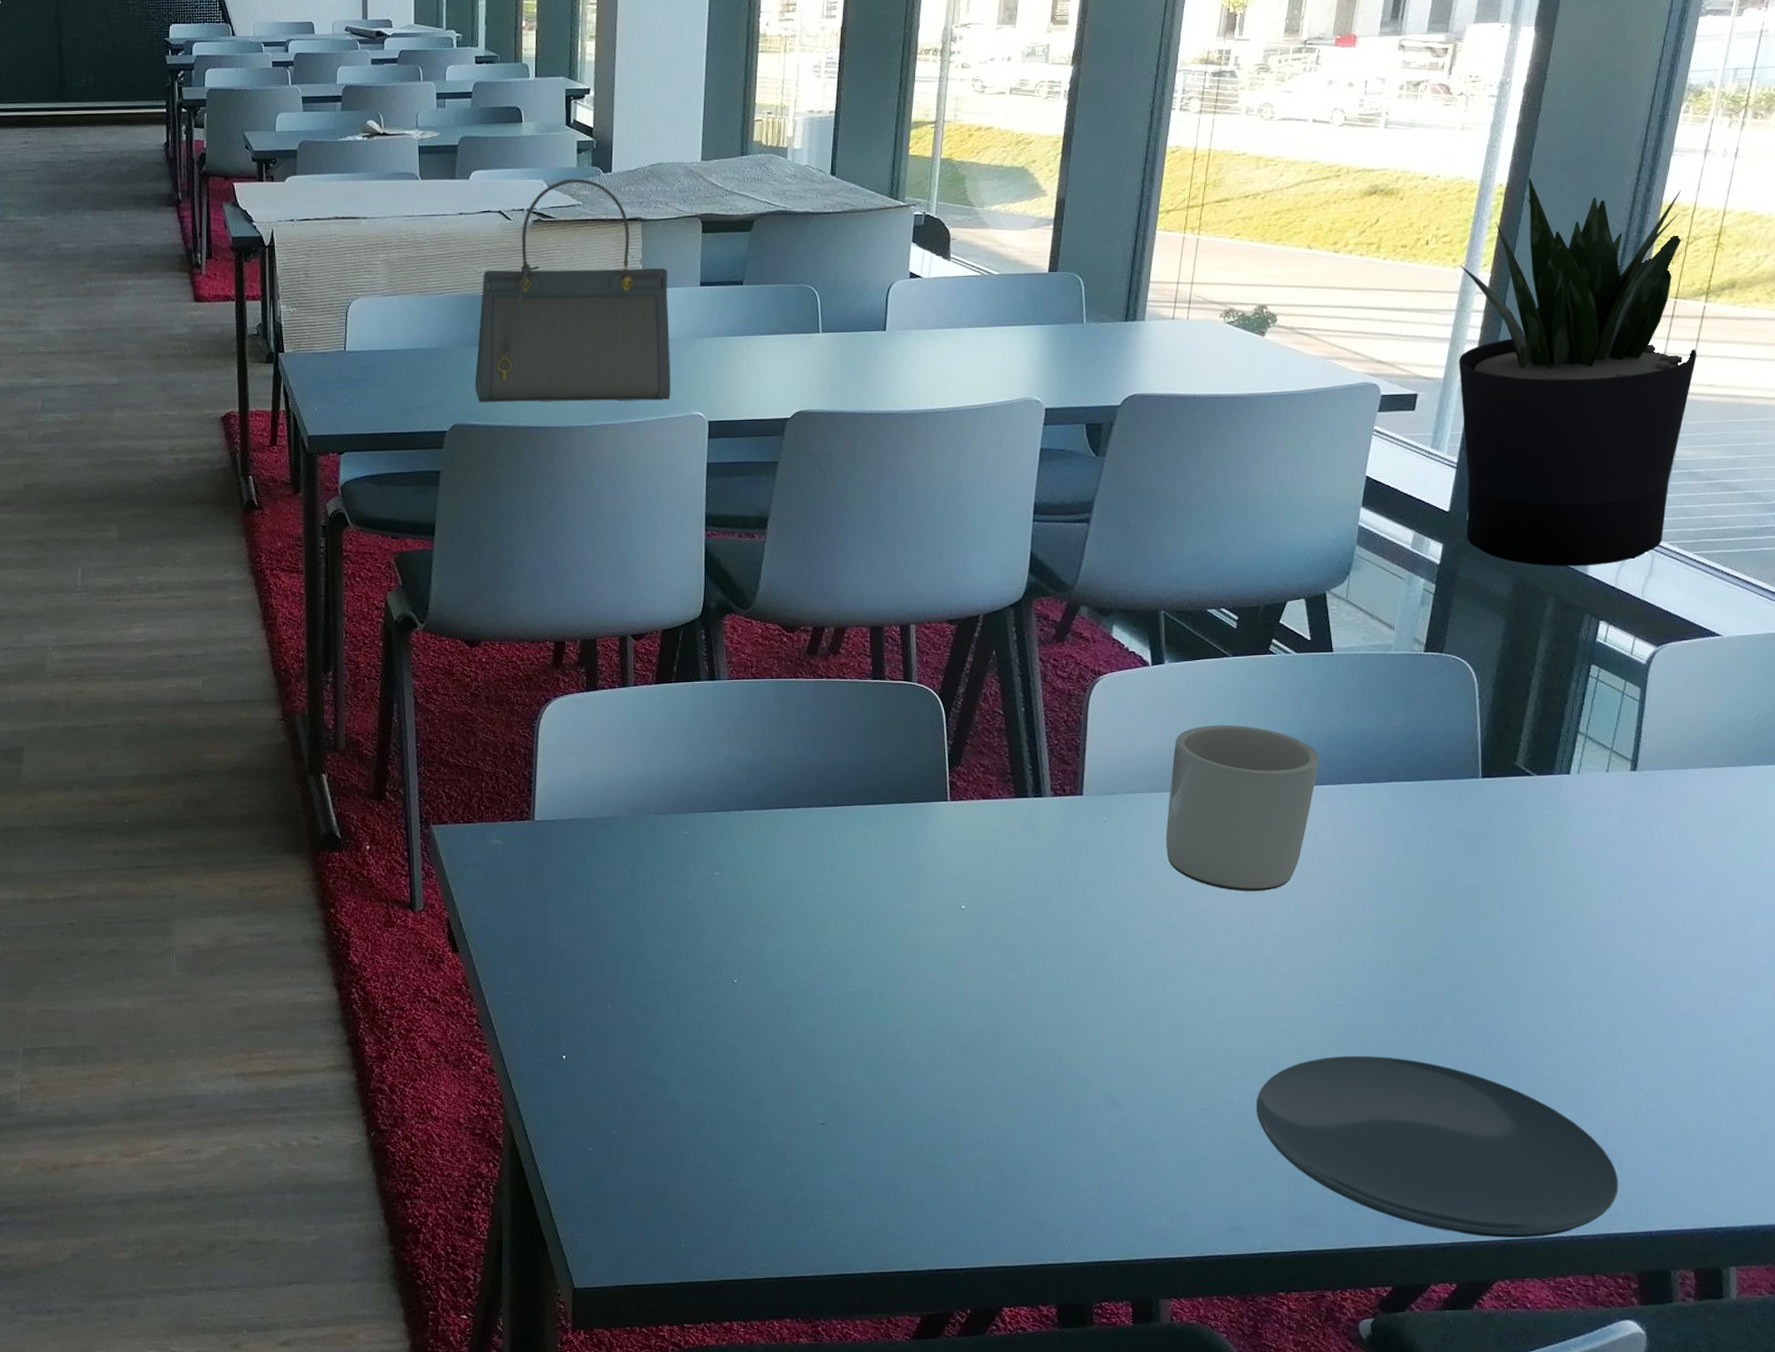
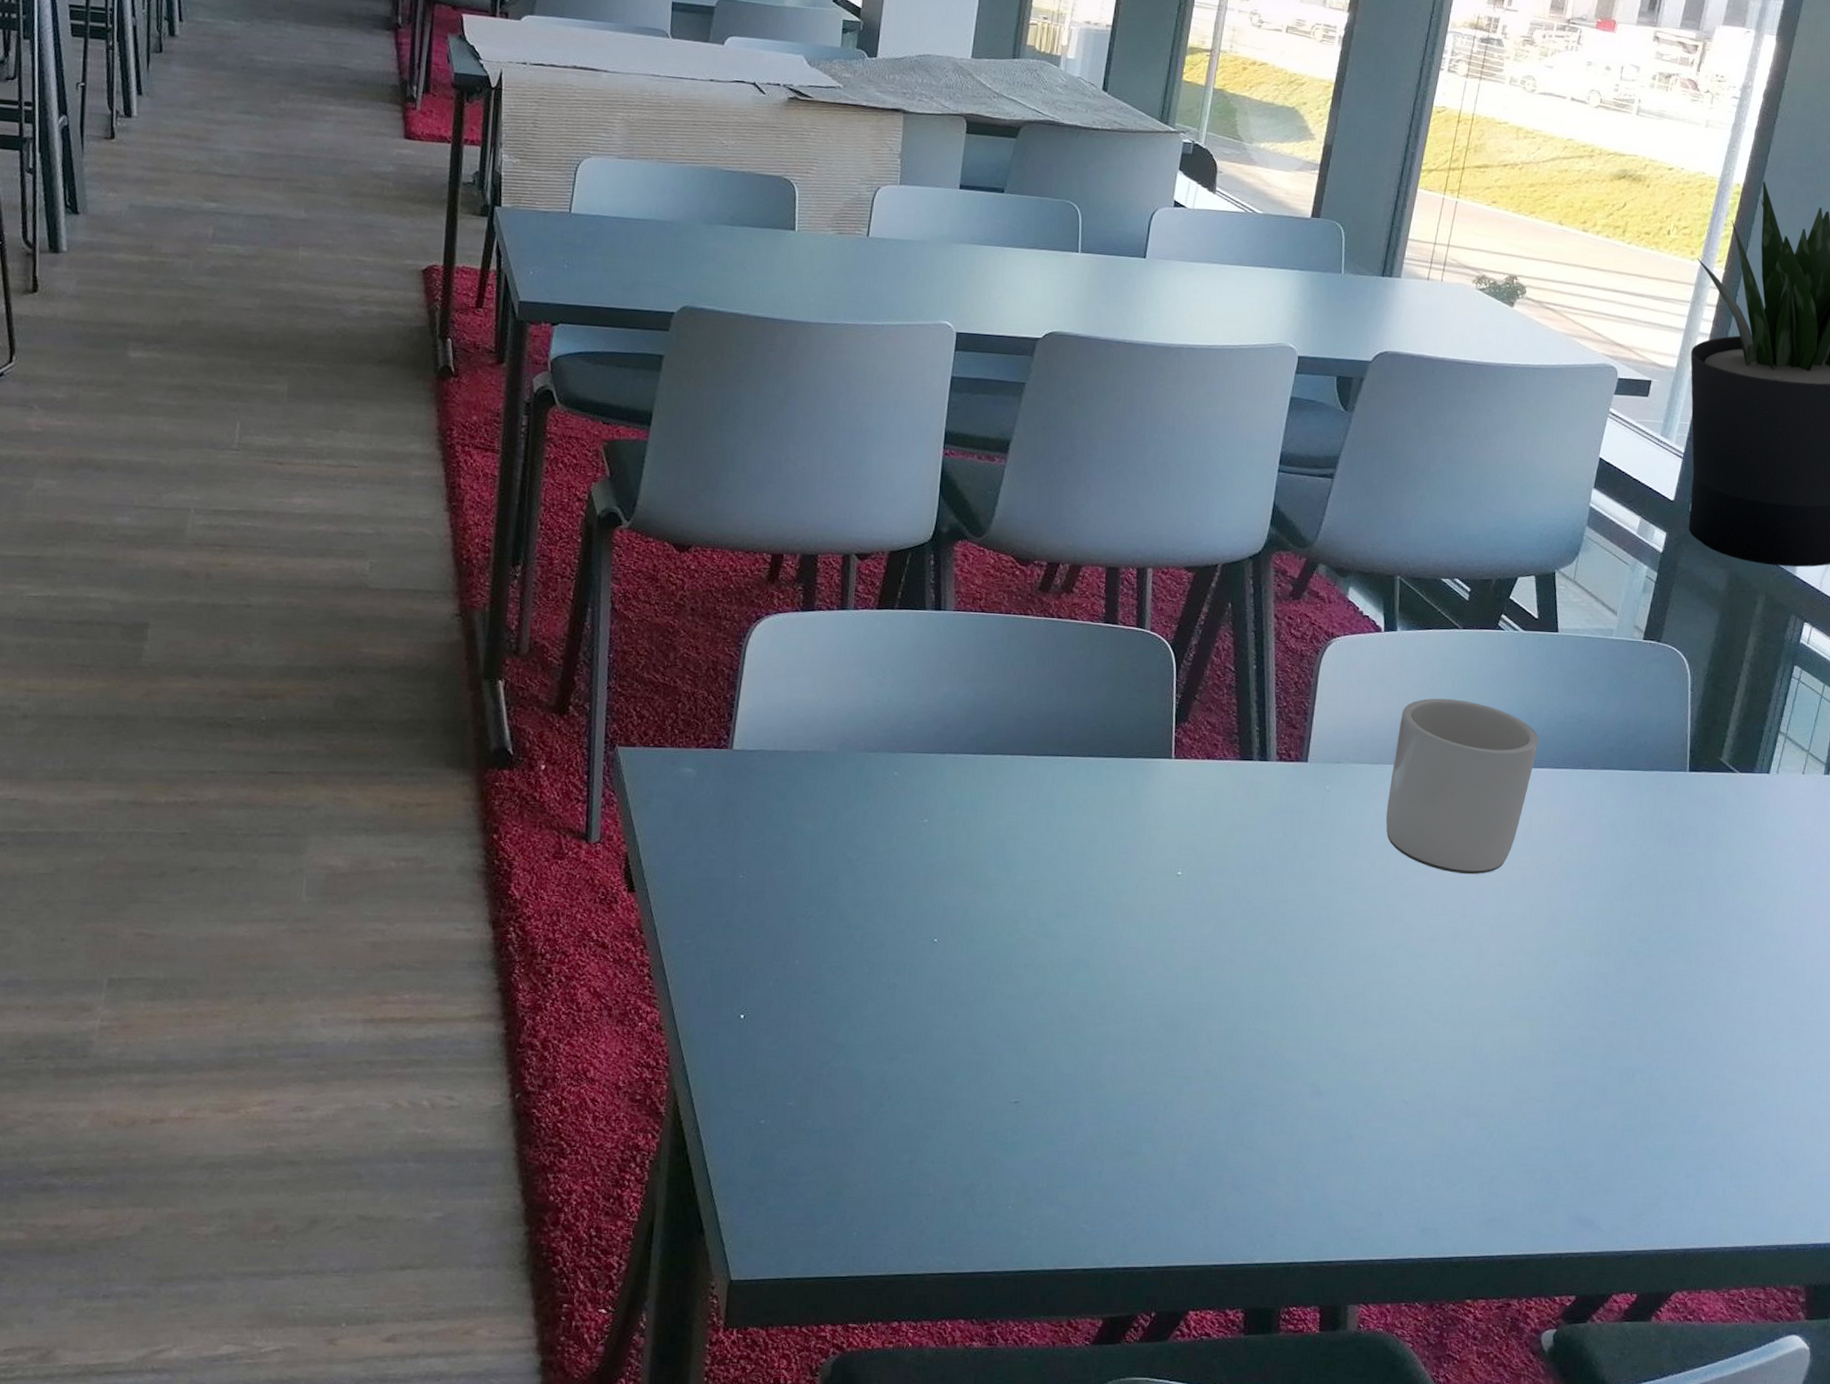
handbag: present [475,178,671,403] -> none [710,58,927,306]
plate: present [1256,1056,1619,1238] -> none [1455,1051,1793,1247]

